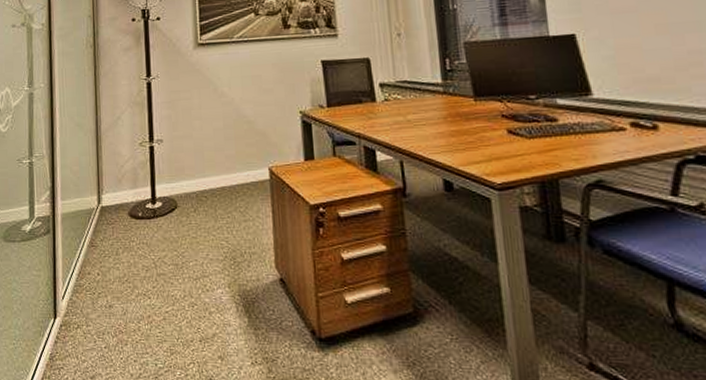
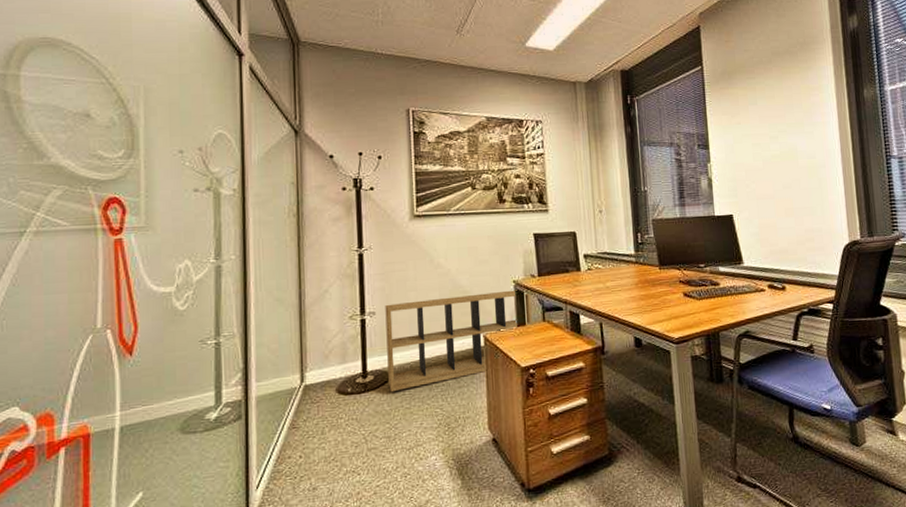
shelving unit: none [172,121,321,220] -> present [385,290,532,393]

